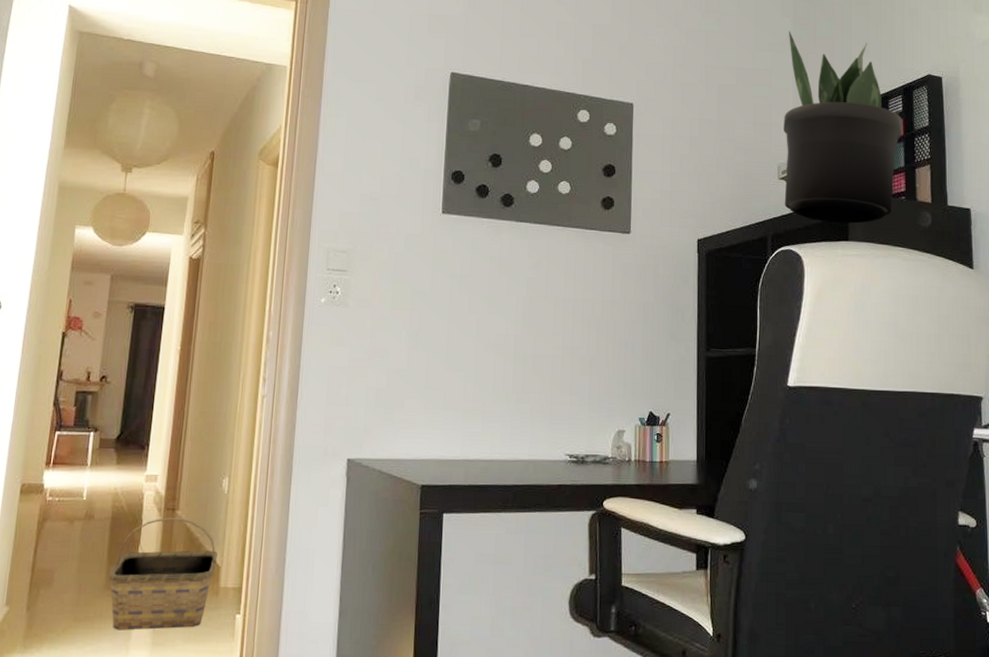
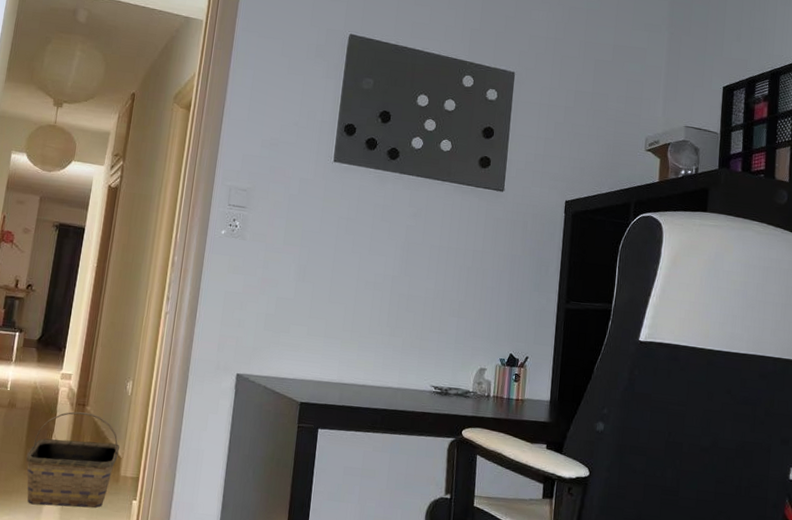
planter: present [784,31,903,224] -> none [649,13,768,197]

